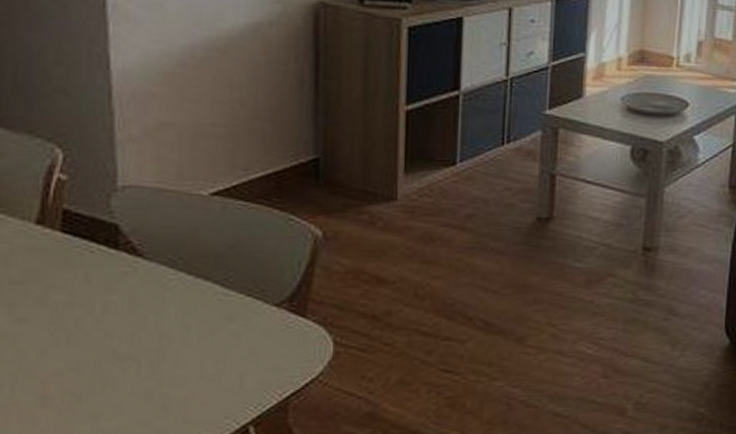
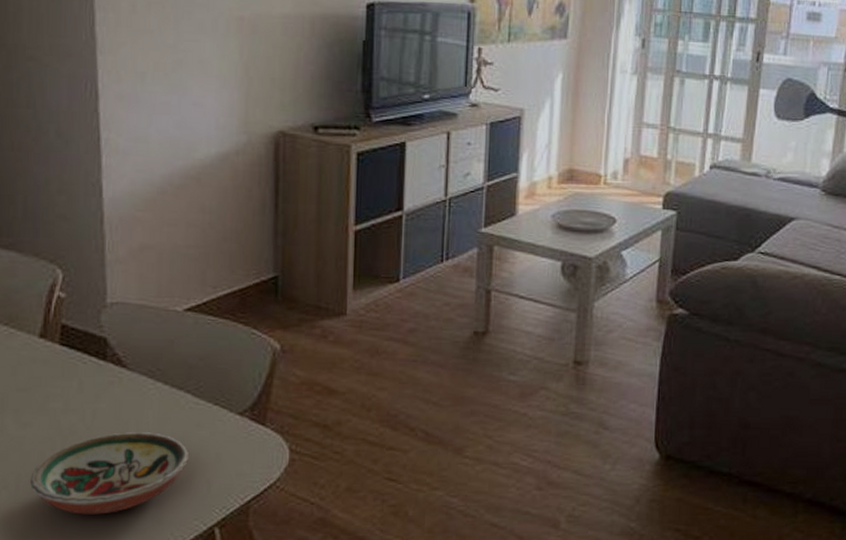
decorative bowl: none [29,326,217,416] -> present [30,432,188,515]

